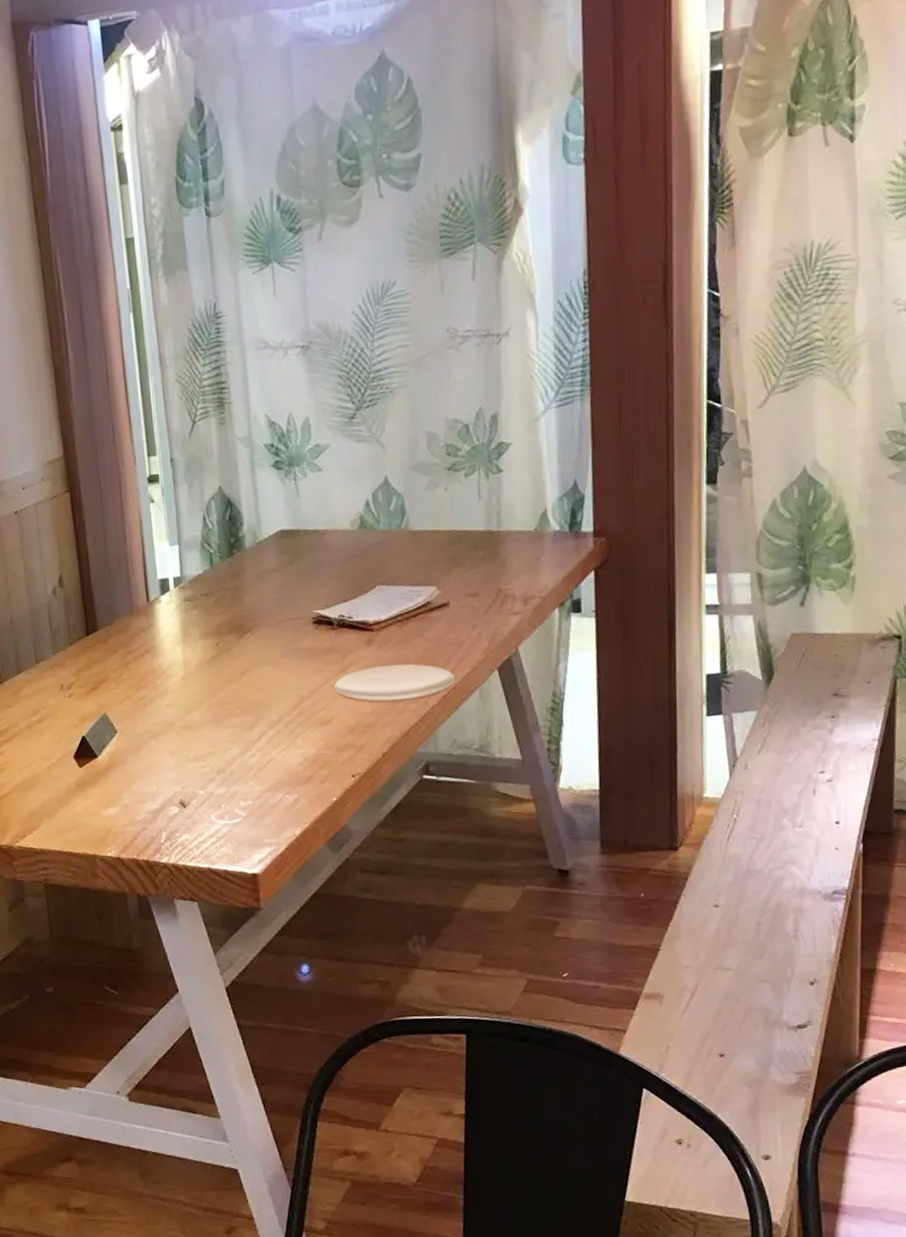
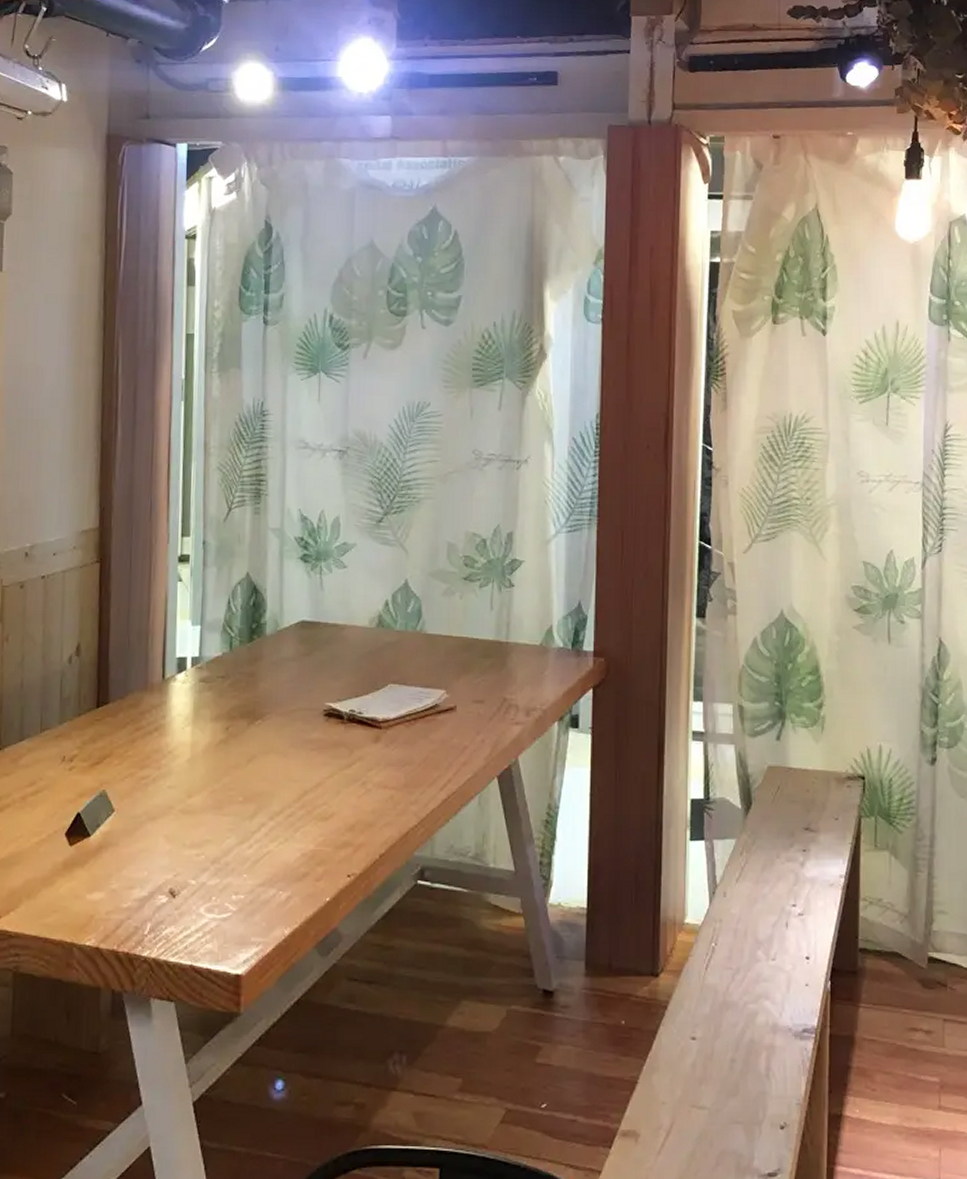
plate: present [333,663,456,704] -> none [337,764,457,802]

